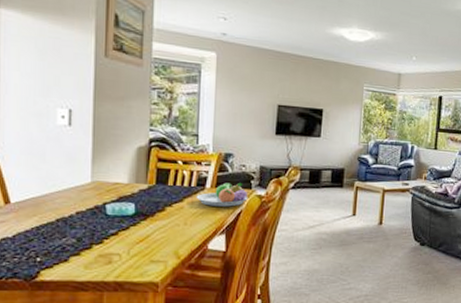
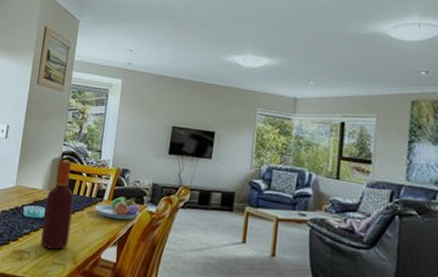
bottle: none [133,148,170,247] -> present [41,160,74,250]

